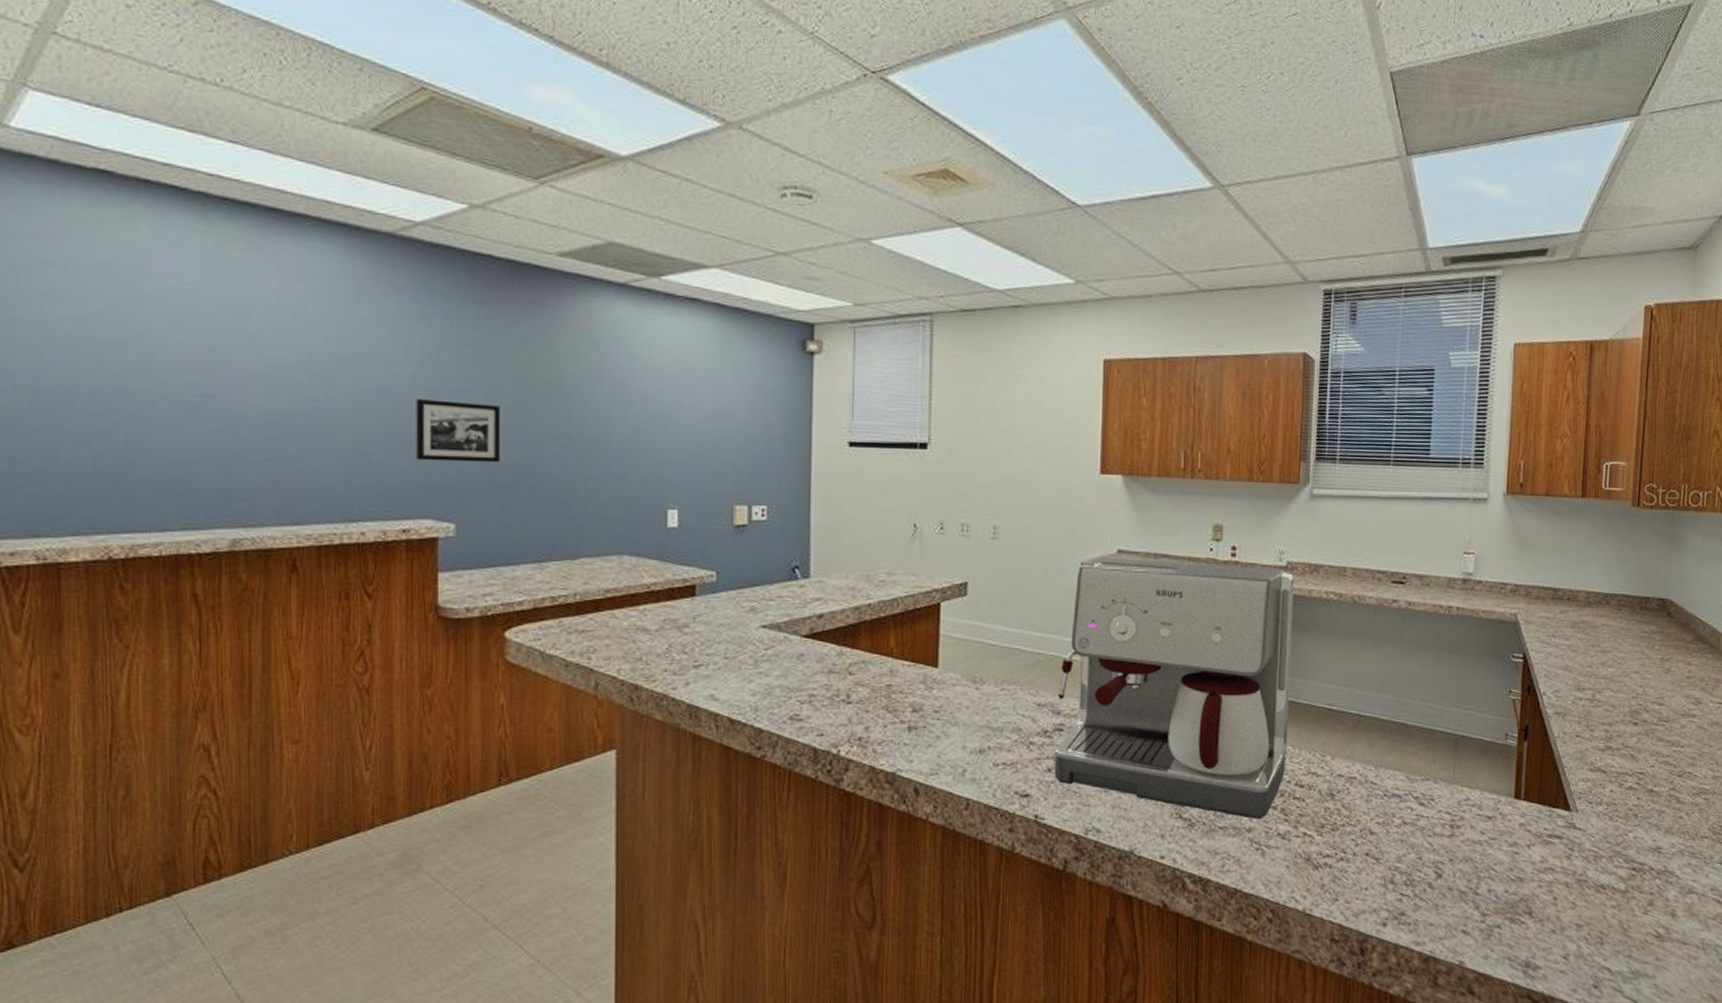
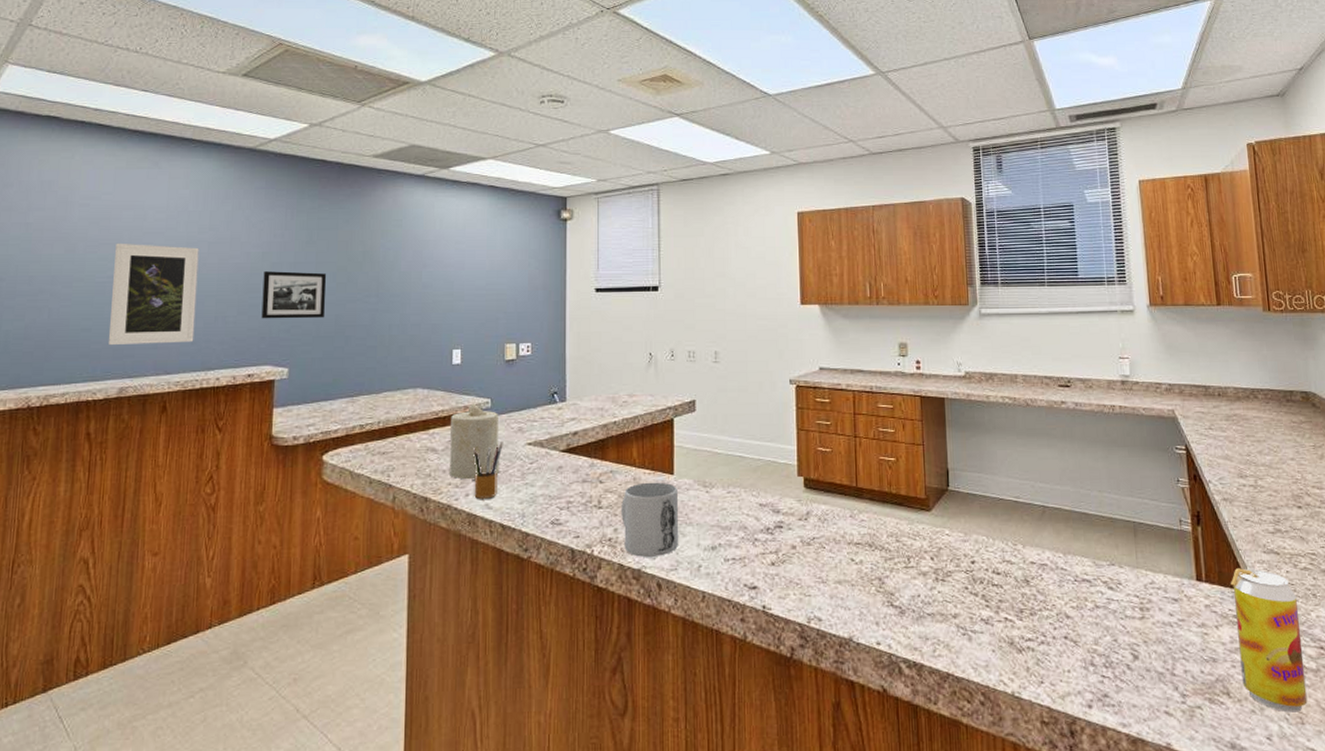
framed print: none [210,351,328,486] -> present [108,243,199,346]
candle: none [666,576,726,666] -> present [450,403,499,480]
pencil box: none [695,623,732,689] -> present [473,442,503,499]
mug: none [874,675,942,759] -> present [621,482,679,557]
coffee maker: present [1054,557,1295,820] -> none [777,374,982,606]
beverage can: none [1547,786,1616,933] -> present [1230,568,1308,713]

